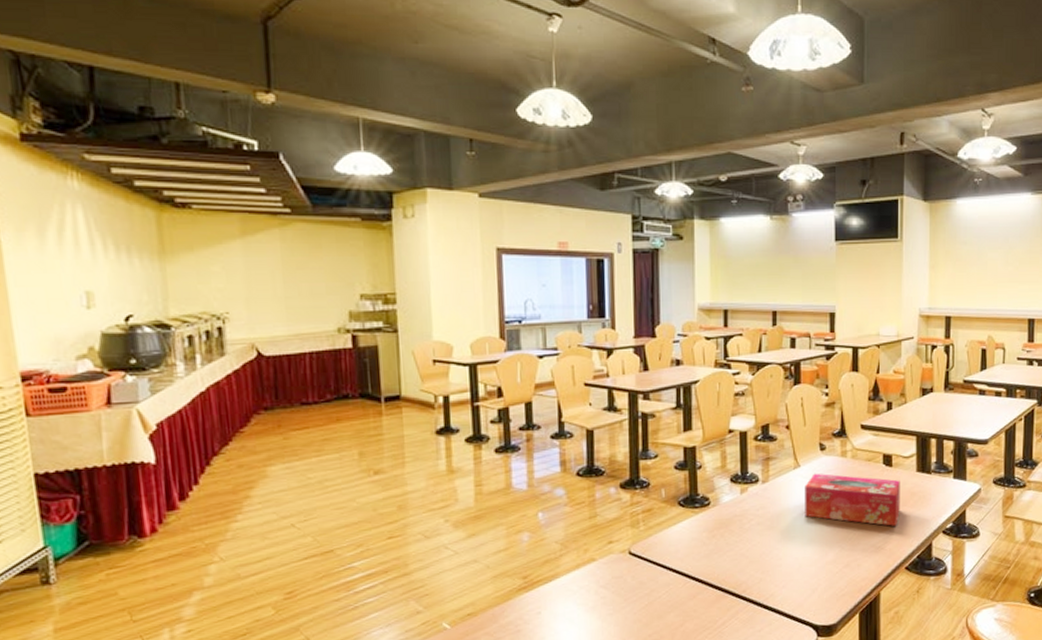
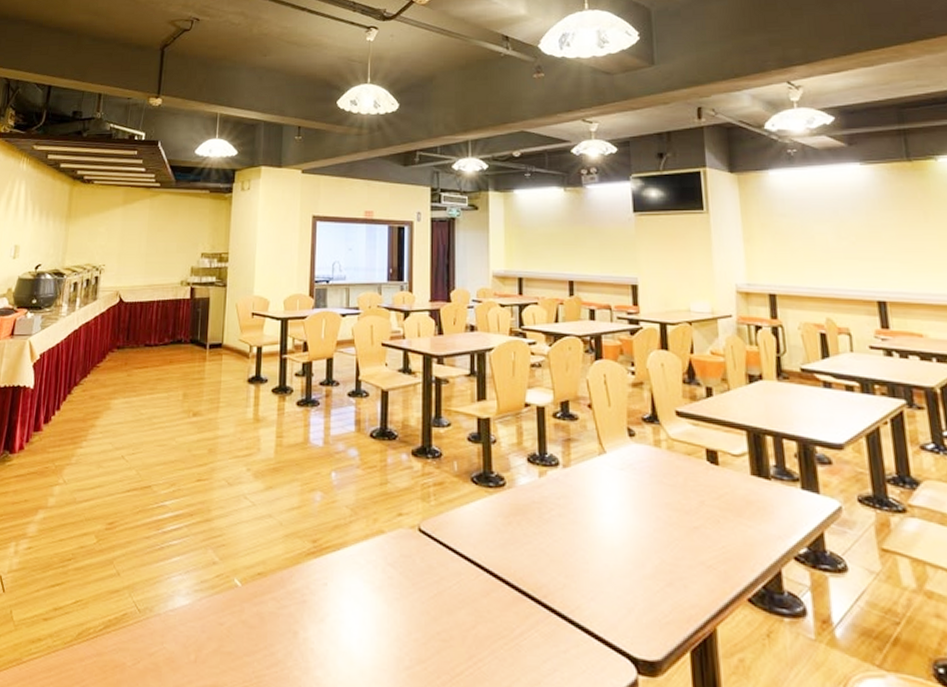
tissue box: present [805,473,900,526] -> none [612,462,734,541]

